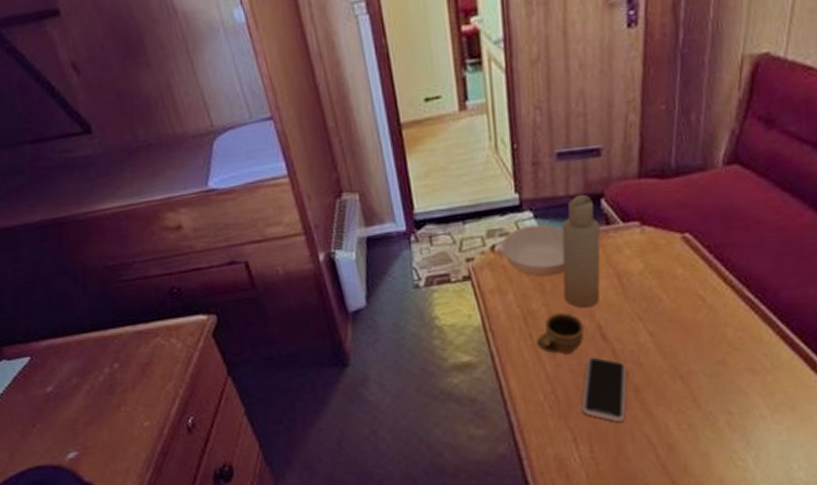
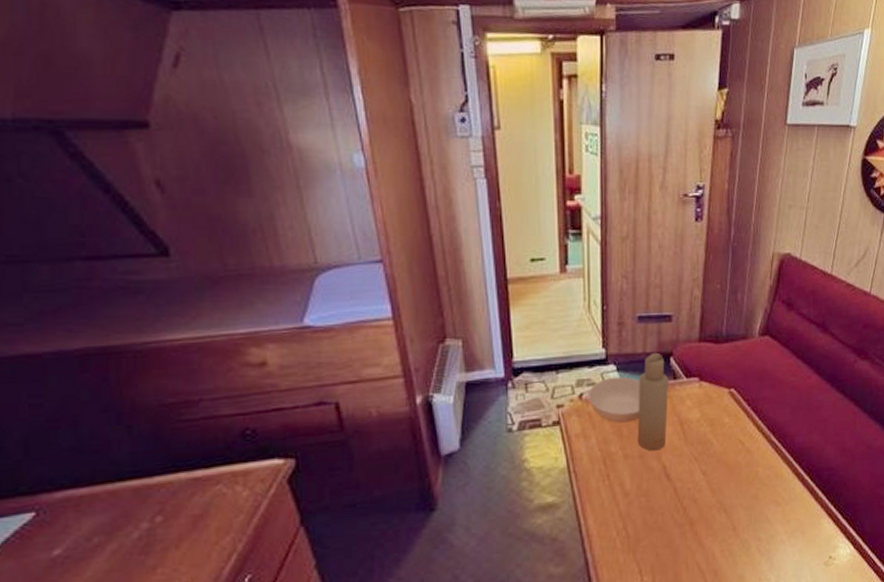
cup: present [537,313,585,355] -> none [613,455,653,493]
smartphone: present [582,357,627,423] -> none [647,494,684,553]

